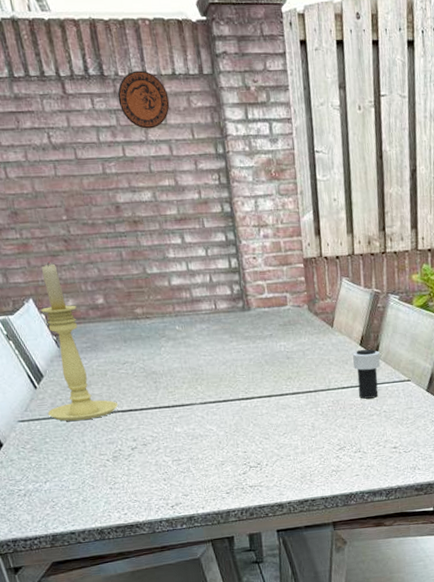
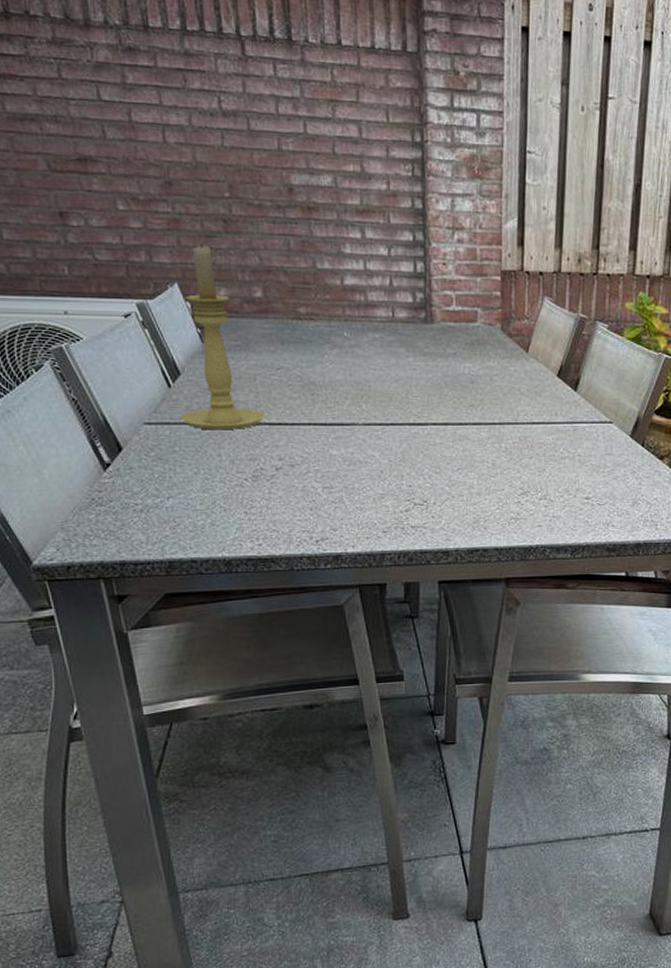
decorative plate: present [117,70,170,129] -> none [305,39,364,106]
cup: present [353,349,381,399] -> none [547,381,581,438]

